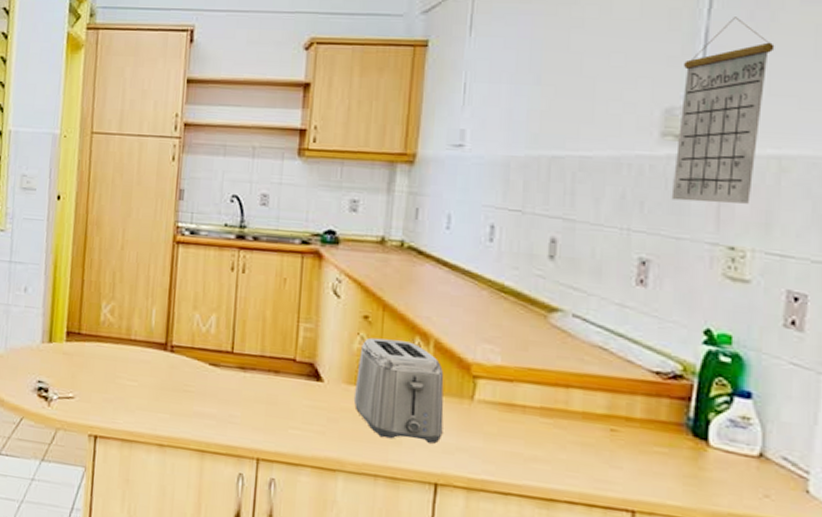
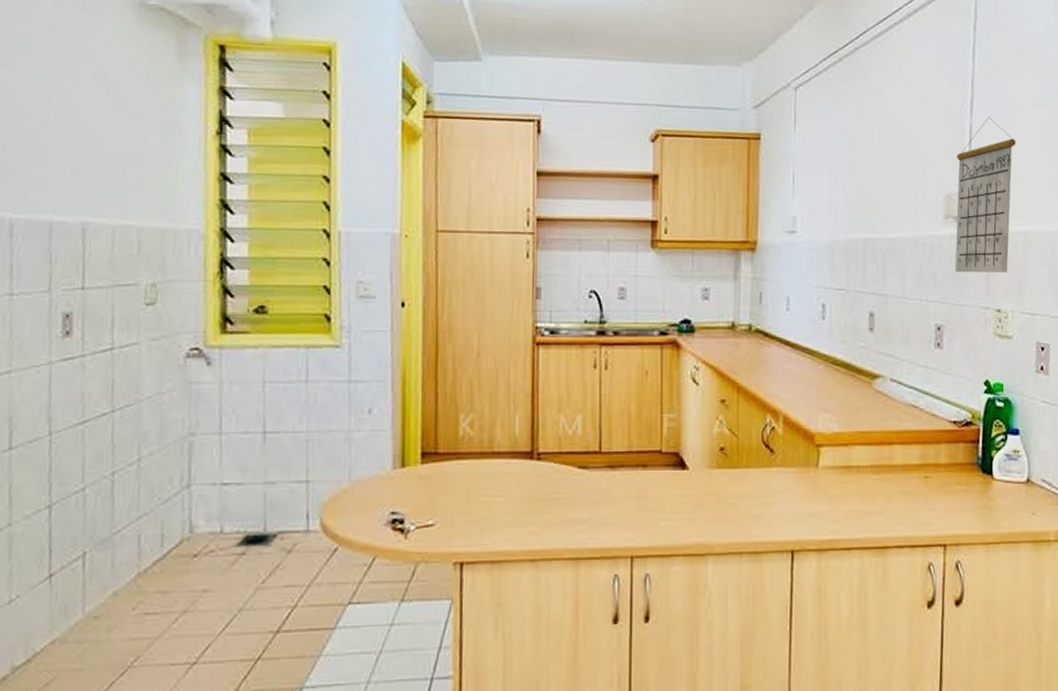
toaster: present [353,337,444,444] -> none [717,420,795,515]

